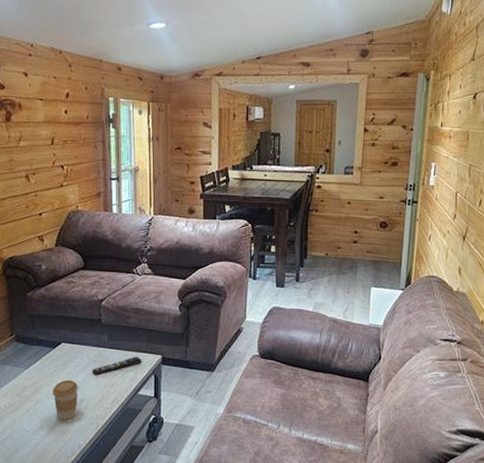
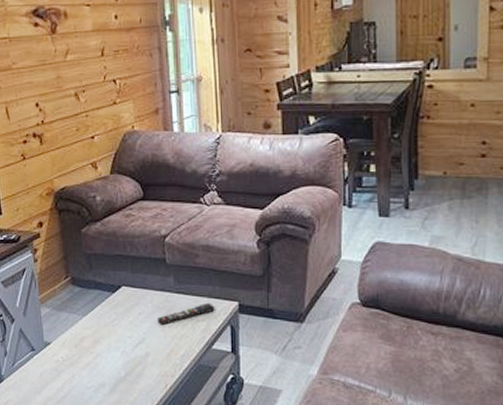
coffee cup: present [52,380,78,420] -> none [113,330,143,377]

